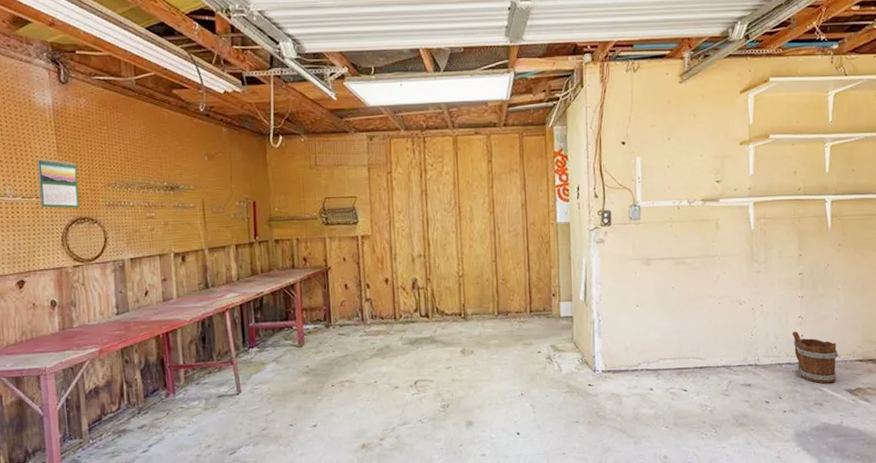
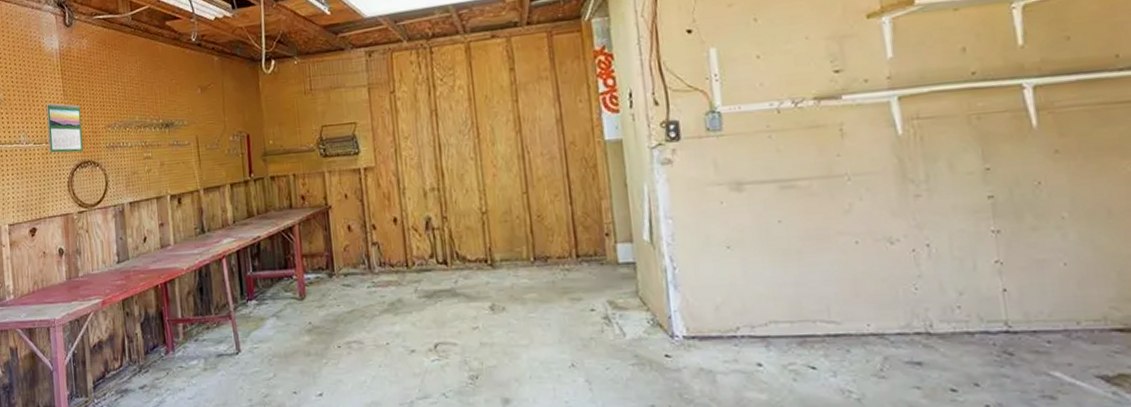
bucket: present [792,331,838,384] -> none [986,283,1077,365]

